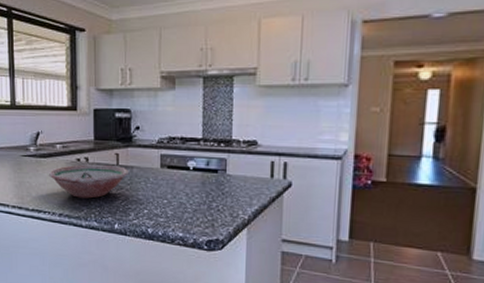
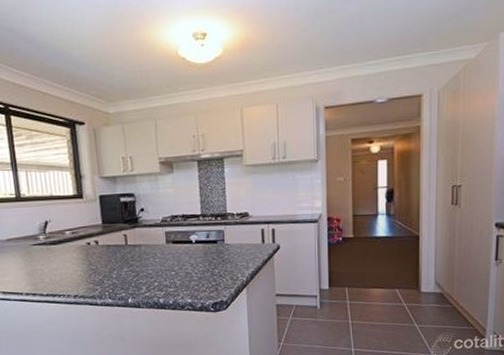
bowl: present [48,164,128,199] -> none [59,245,137,279]

